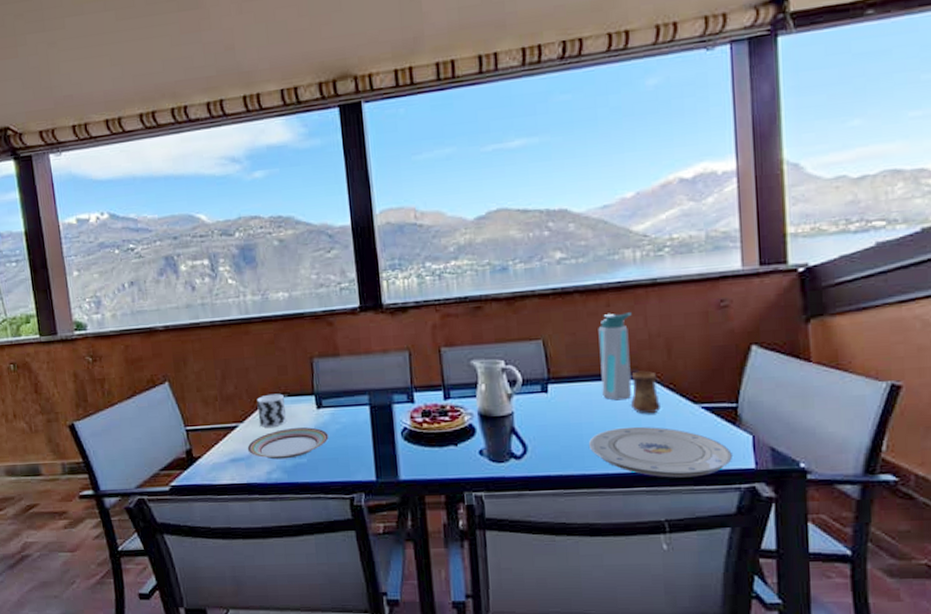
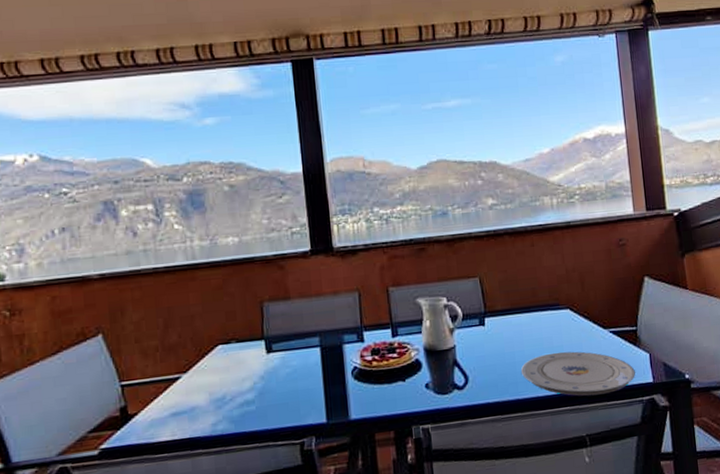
plate: present [247,427,329,460] -> none [190,373,279,410]
cup: present [256,393,286,428] -> none [202,340,234,377]
water bottle: present [598,312,632,401] -> none [525,251,555,330]
cup: present [631,371,662,414] -> none [553,302,579,341]

